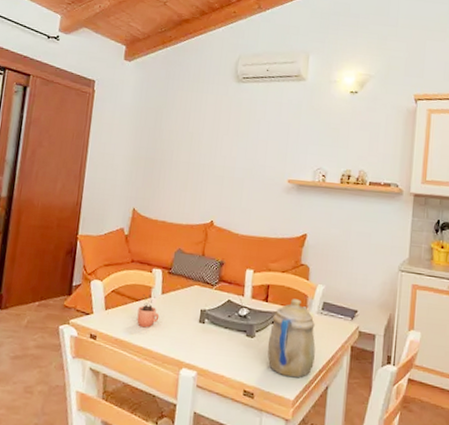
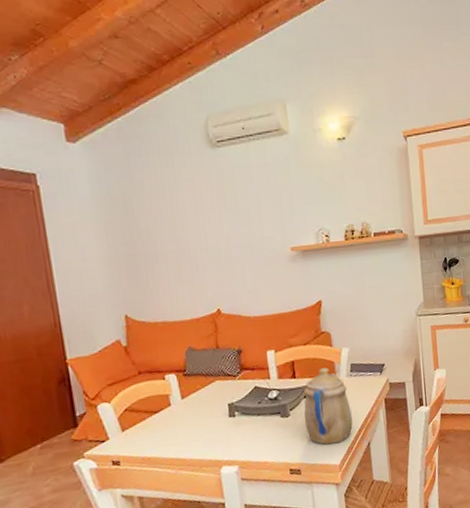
cocoa: present [137,294,160,328] -> none [159,403,185,439]

